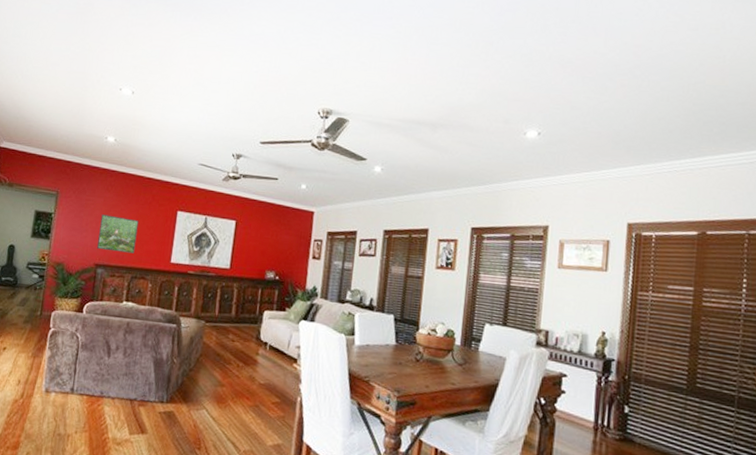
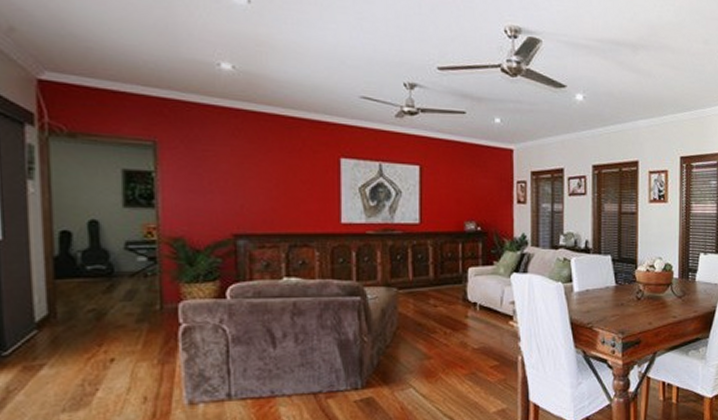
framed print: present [97,214,139,254] -> none [231,169,289,216]

